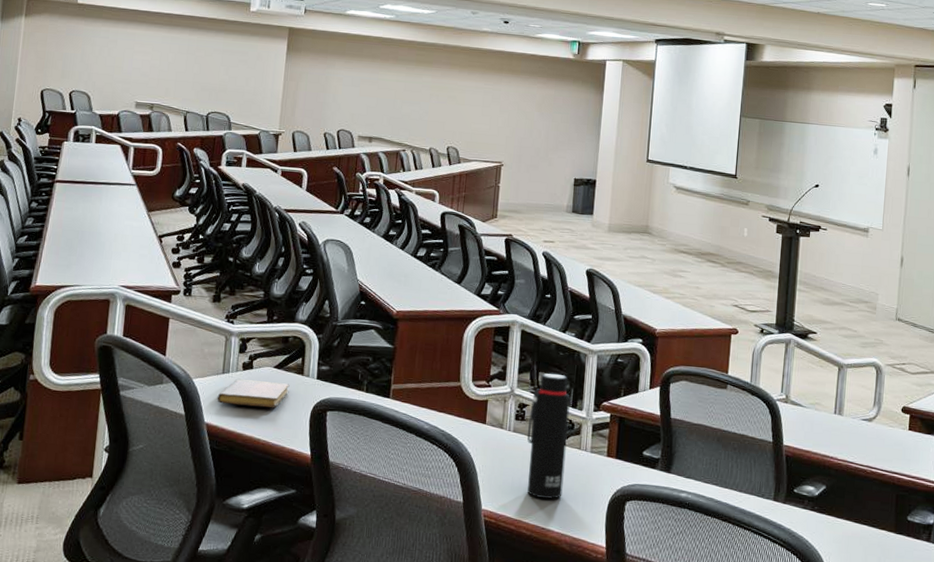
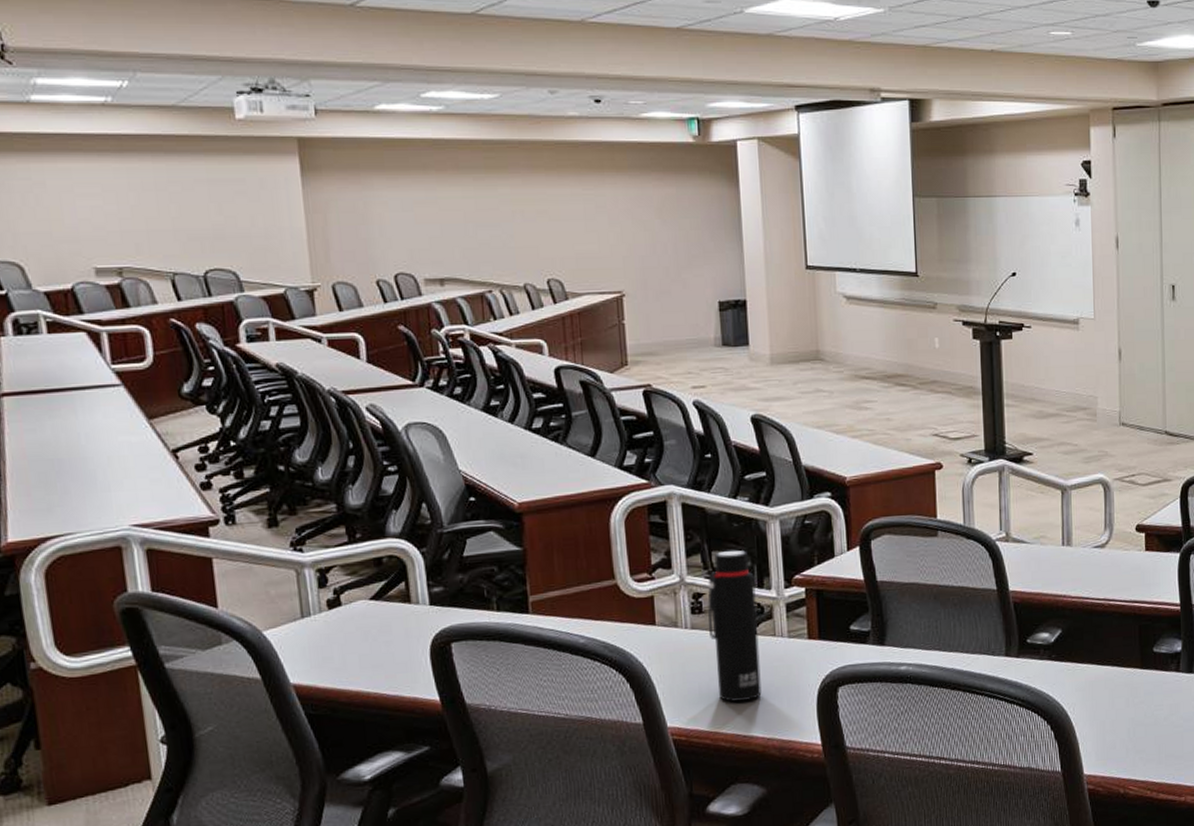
notebook: present [217,379,290,408] -> none [300,617,396,657]

